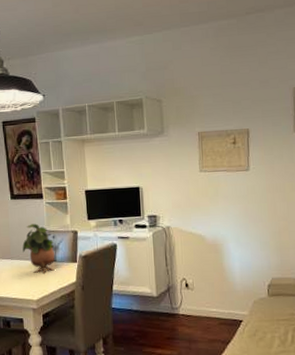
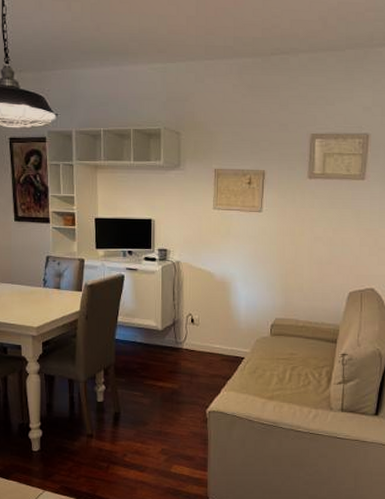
potted plant: present [22,223,55,274] -> none [25,248,59,301]

